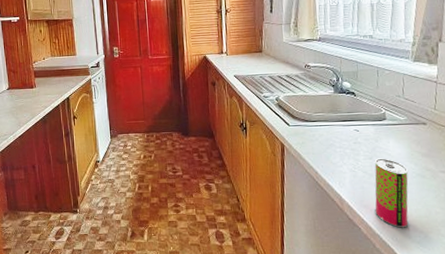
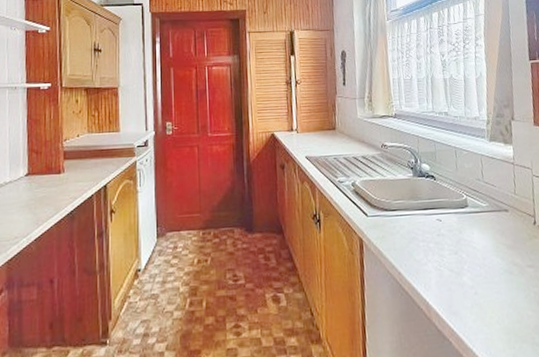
beverage can: present [374,158,409,228] -> none [460,252,502,339]

